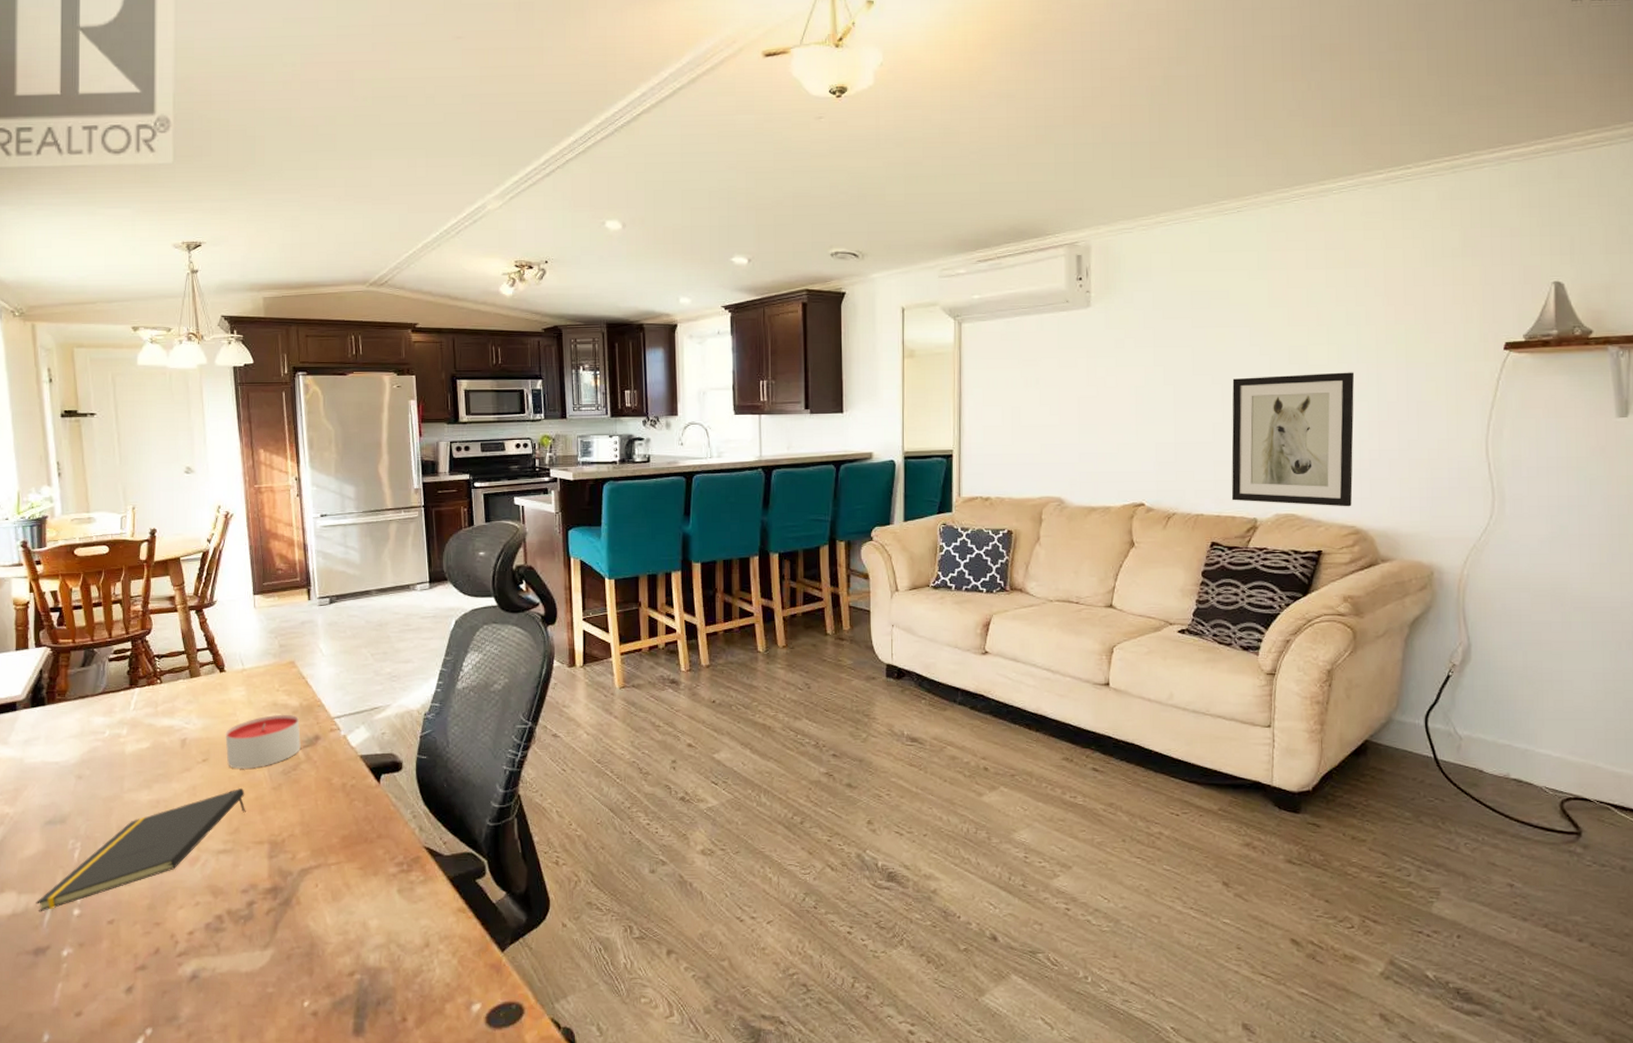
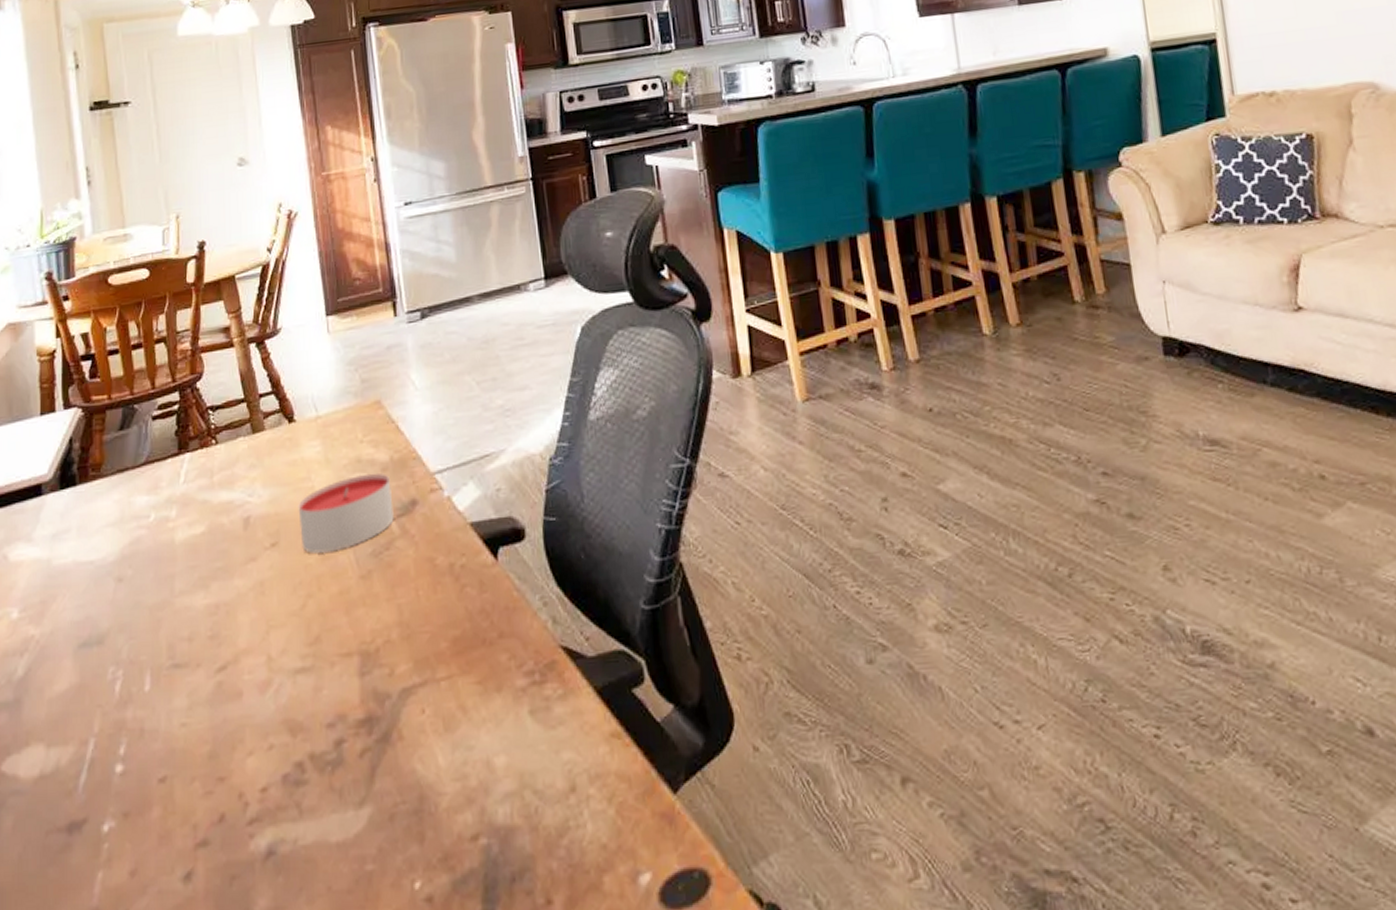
notepad: present [36,787,246,912] -> none [68,579,329,772]

